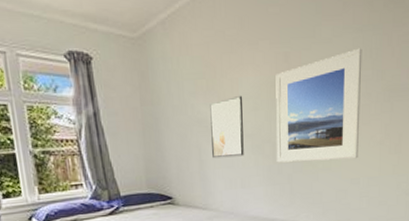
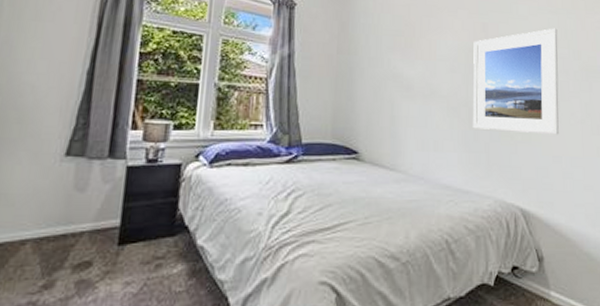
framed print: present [210,95,244,159] -> none [404,56,440,117]

